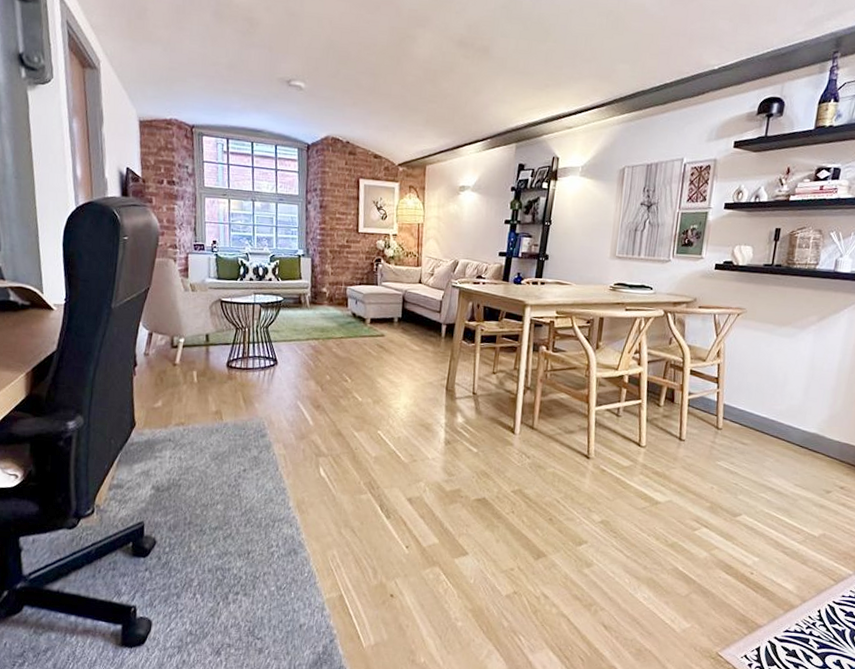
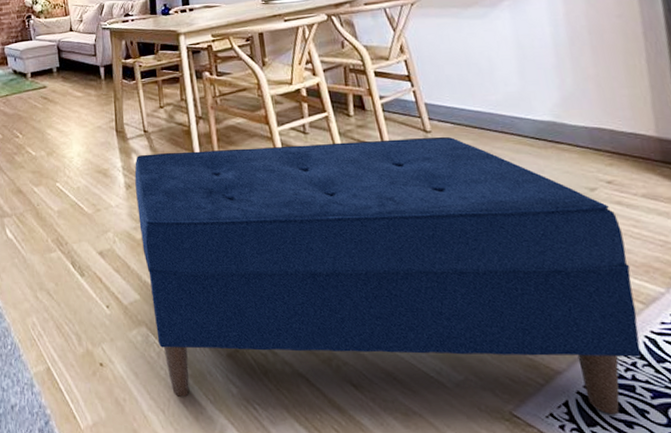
bench: none [447,415,839,658] -> present [134,136,641,415]

